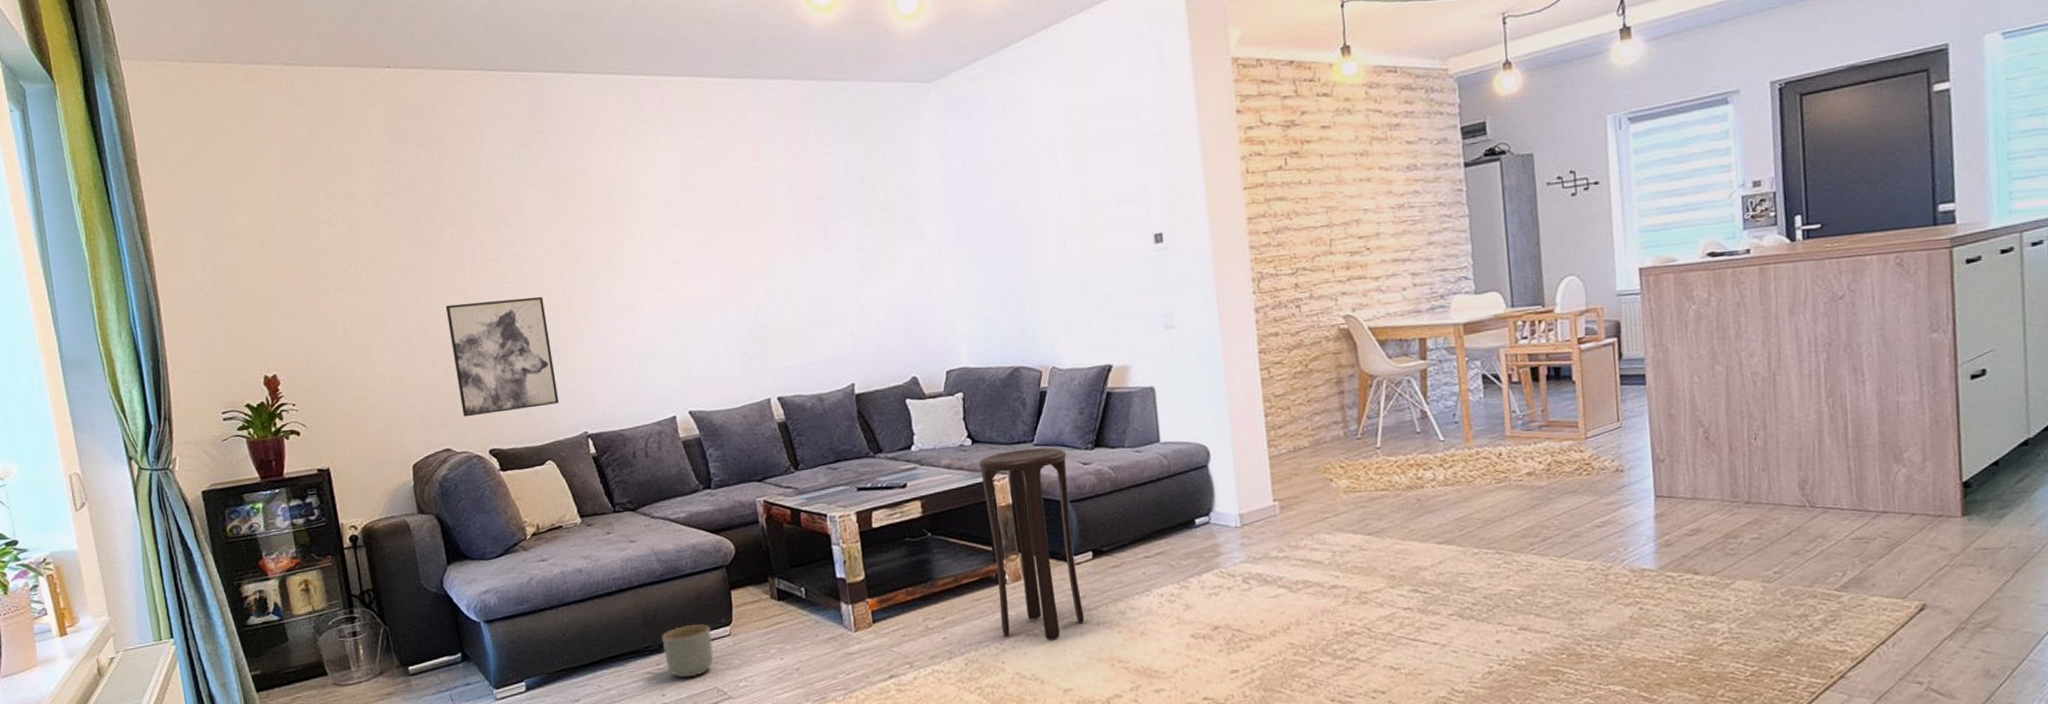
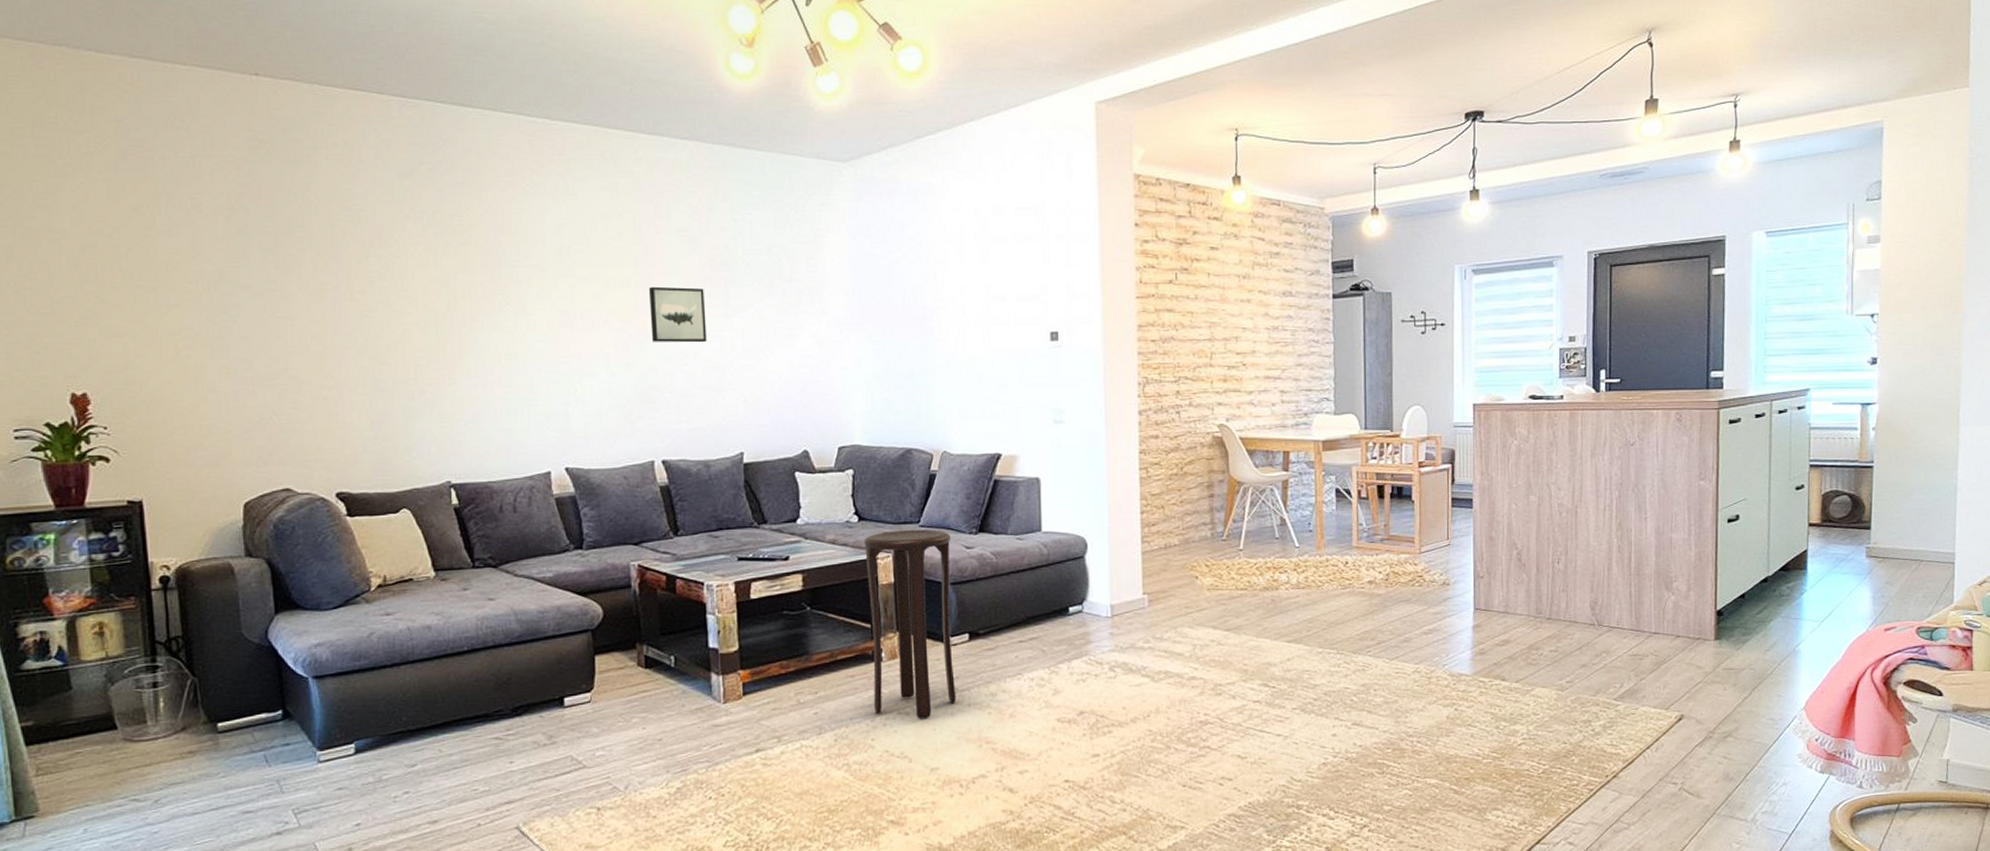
wall art: present [445,296,560,417] -> none [299,334,422,456]
planter: present [661,624,714,678] -> none [514,689,570,745]
wall art: none [751,225,810,282] -> present [648,286,707,343]

